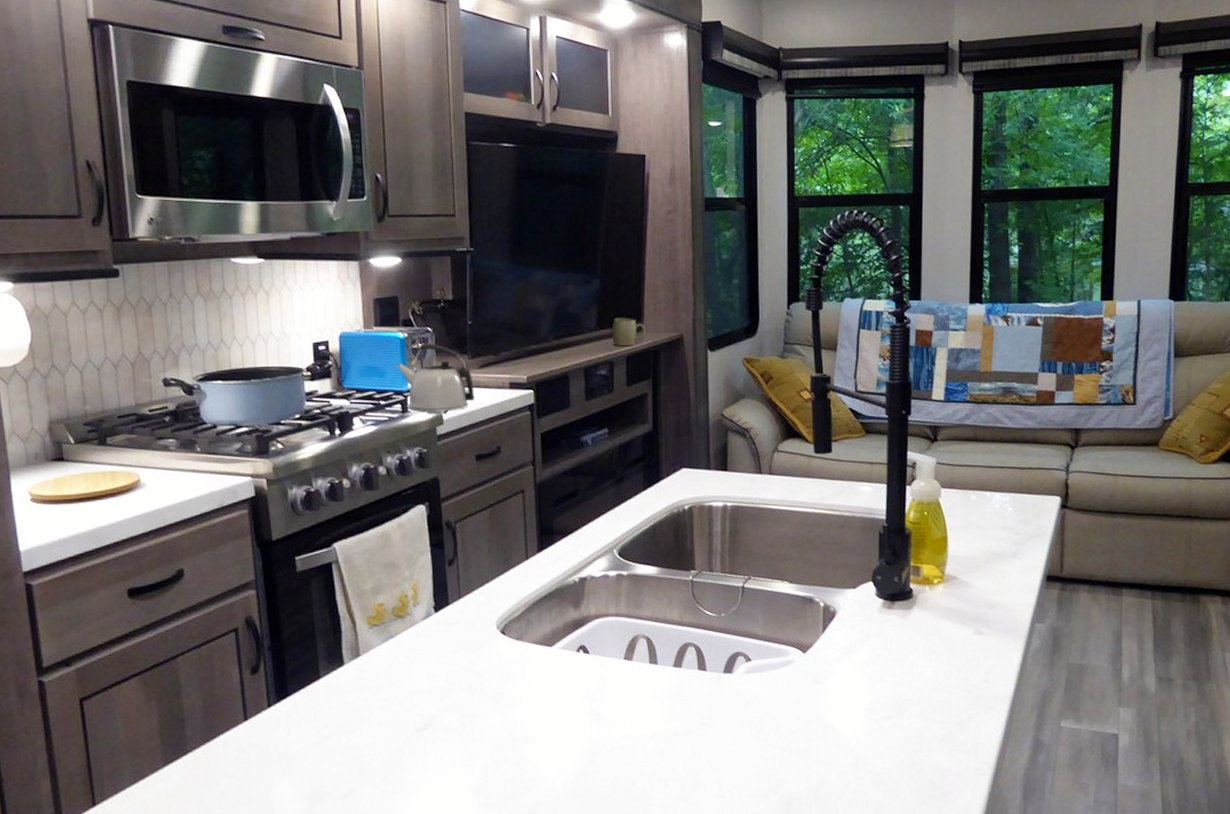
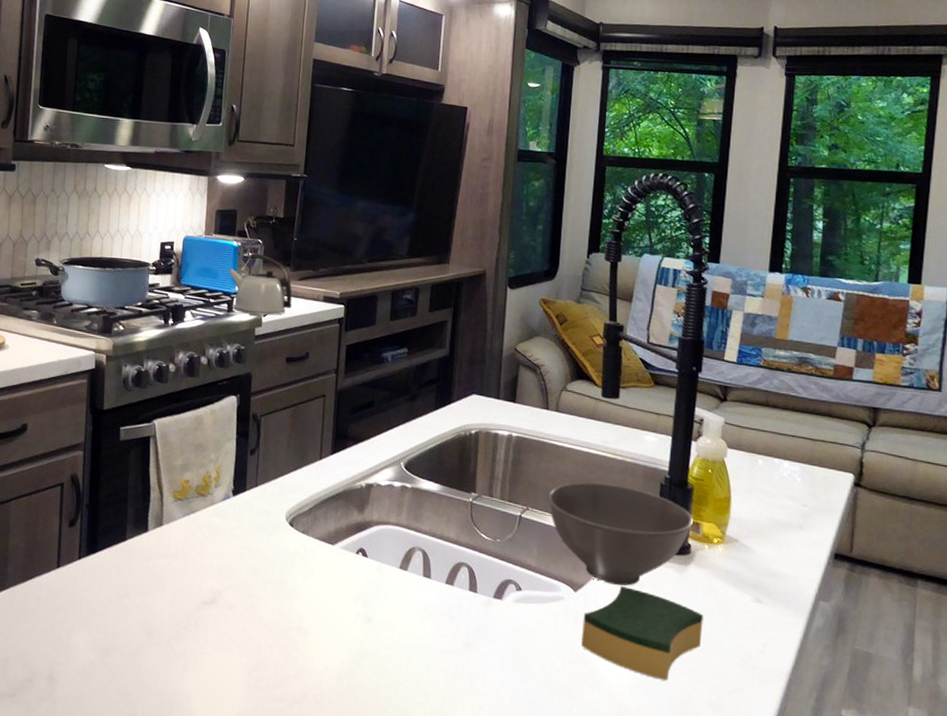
mug: present [612,317,646,347] -> none [420,249,452,276]
bowl: none [768,540,914,640] -> present [547,482,694,586]
sponge: none [814,640,929,724] -> present [581,586,703,681]

